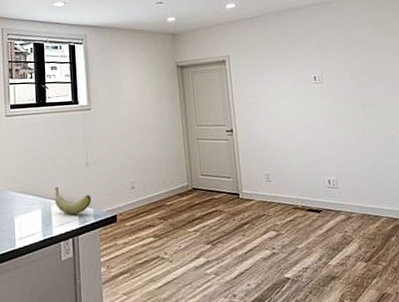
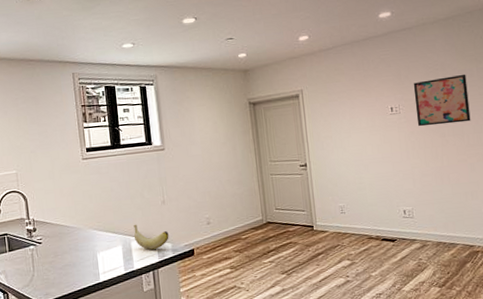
wall art: none [334,47,390,97] -> present [413,74,471,127]

